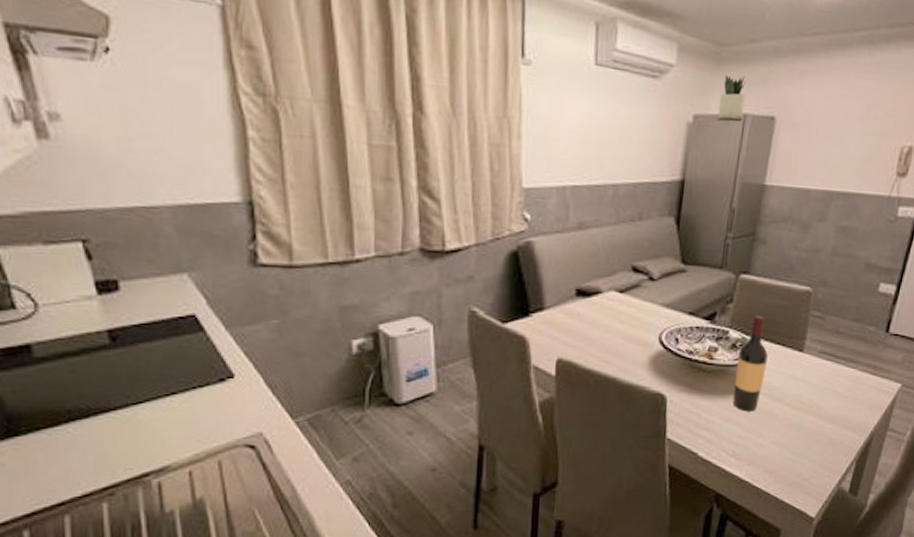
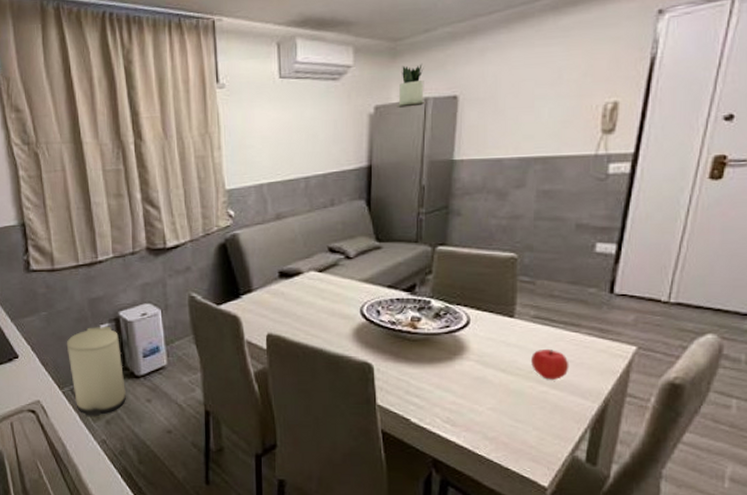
pedal bin: none [304,342,381,453] -> present [66,327,126,417]
wine bottle: present [733,315,769,412] -> none [442,284,476,378]
fruit: none [813,383,846,414] -> present [531,348,569,380]

